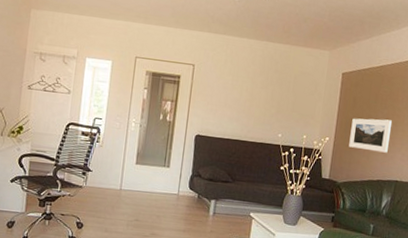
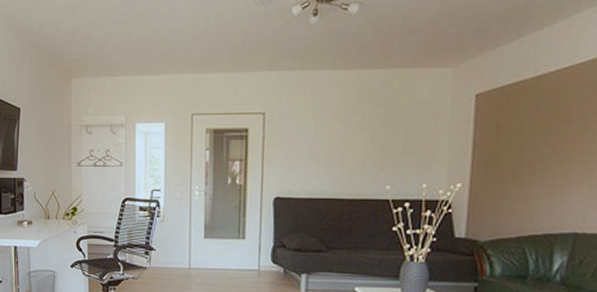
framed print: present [349,118,392,153] -> none [493,149,562,196]

